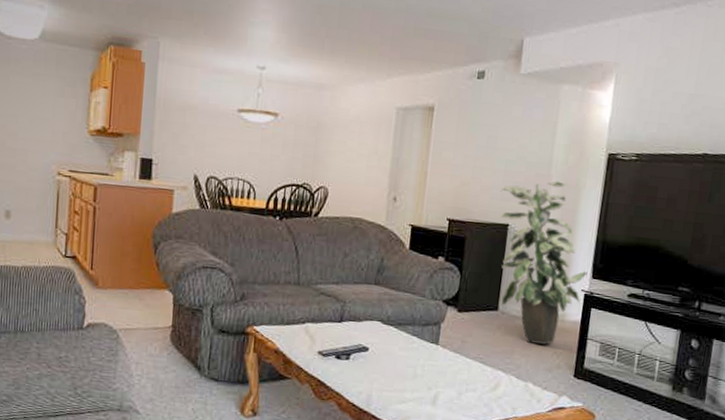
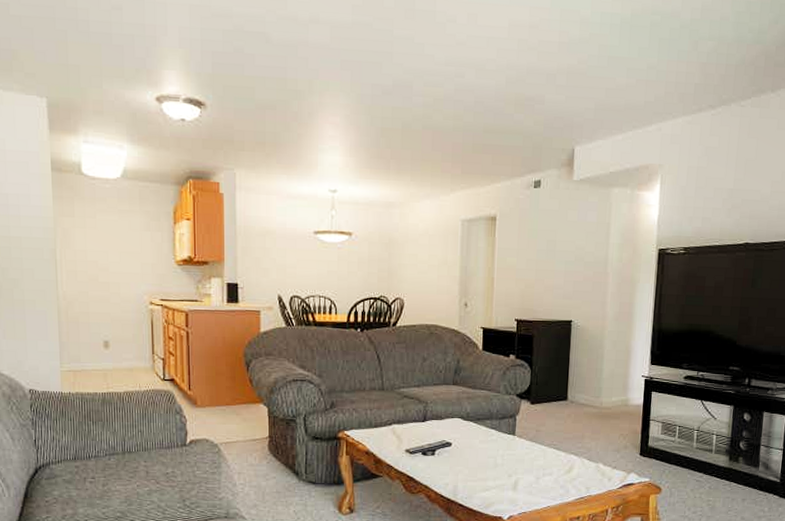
indoor plant: present [500,181,588,345] -> none [562,277,647,428]

